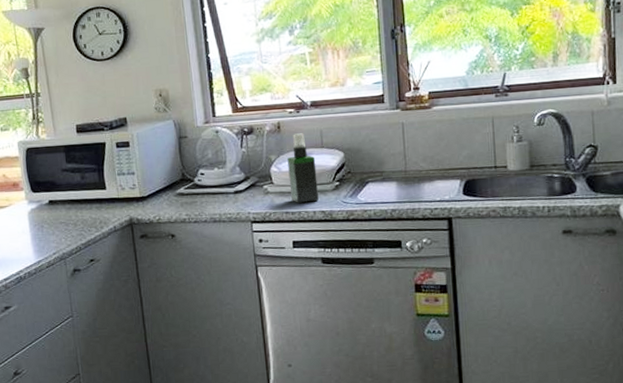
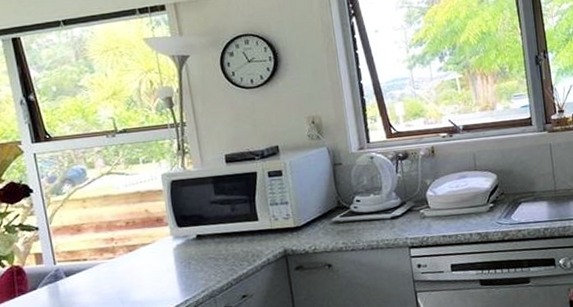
spray bottle: present [287,133,319,203] -> none [442,157,474,226]

